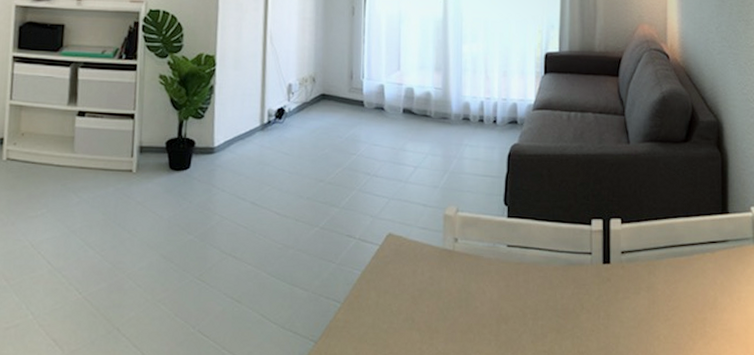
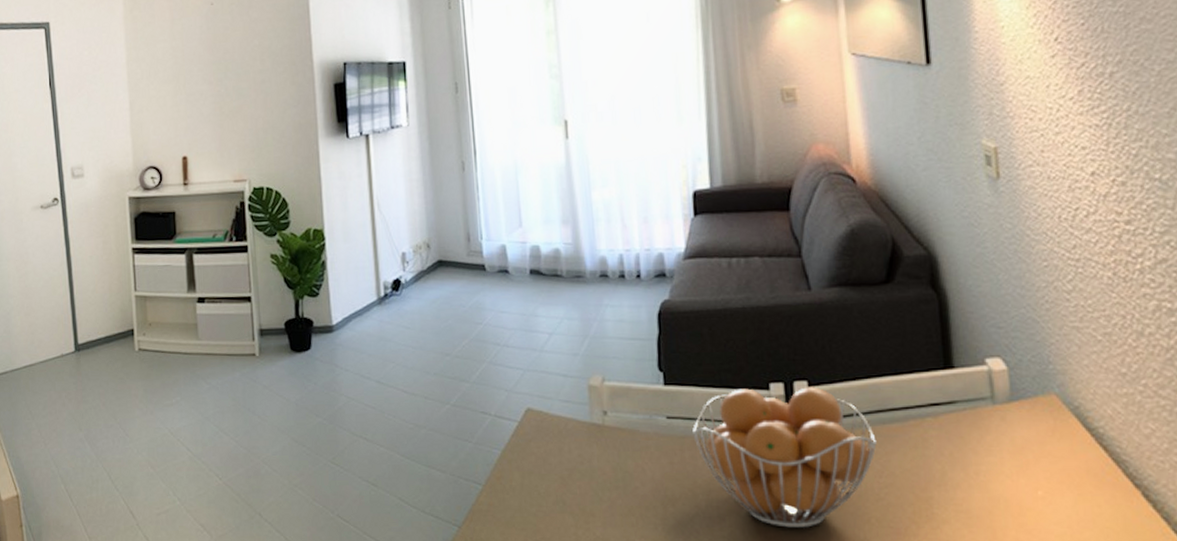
fruit basket: none [527,223,669,343] -> present [692,387,877,528]

